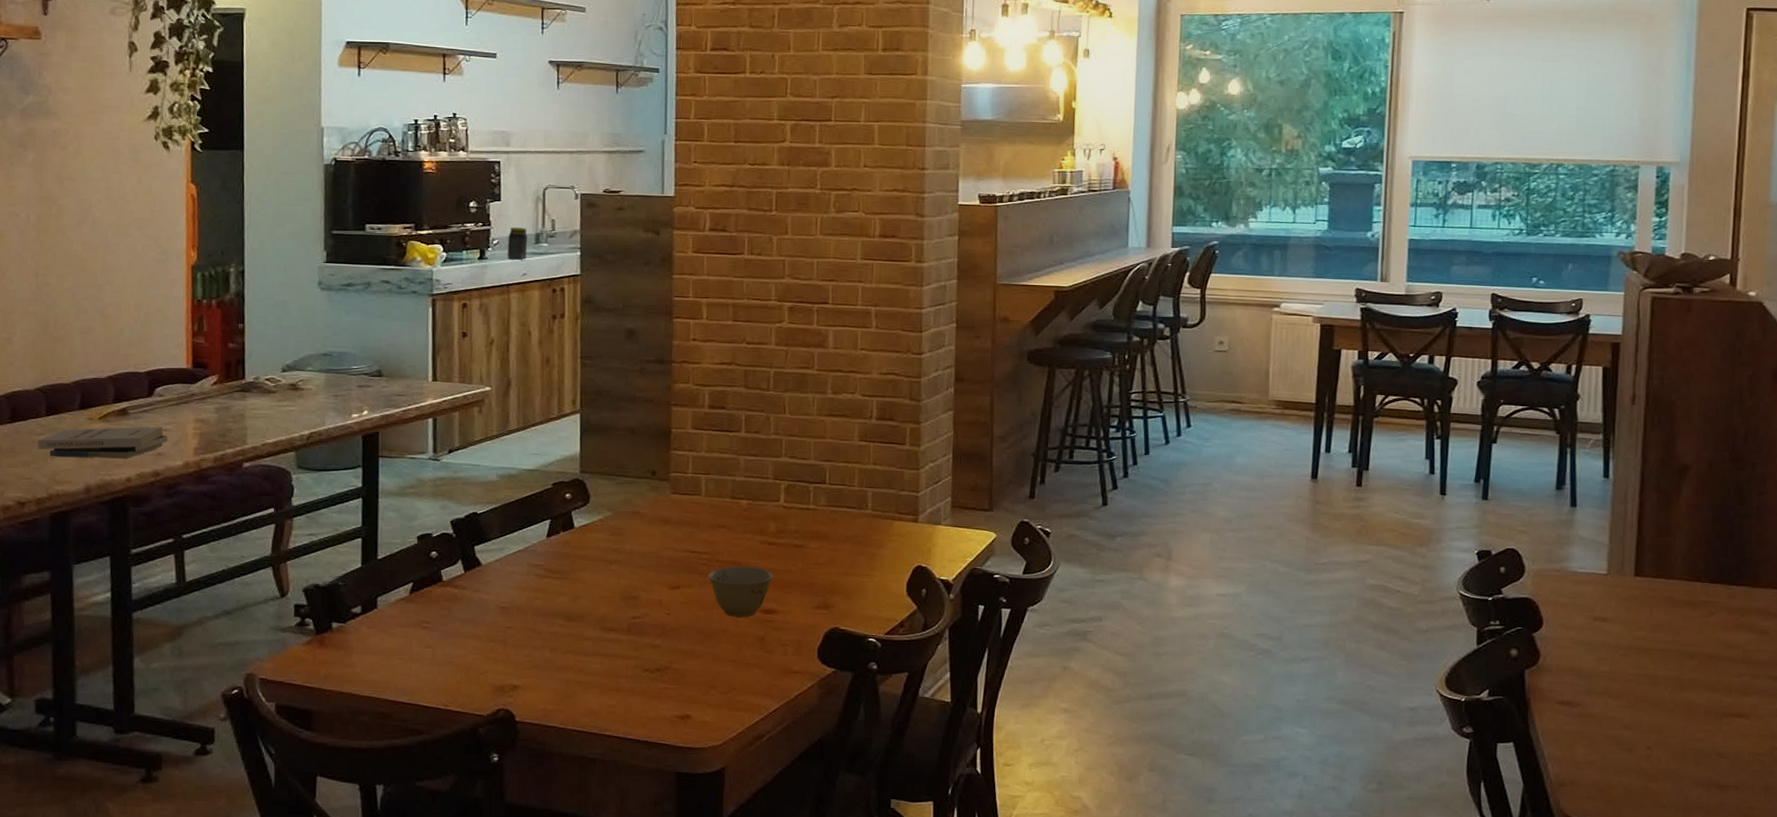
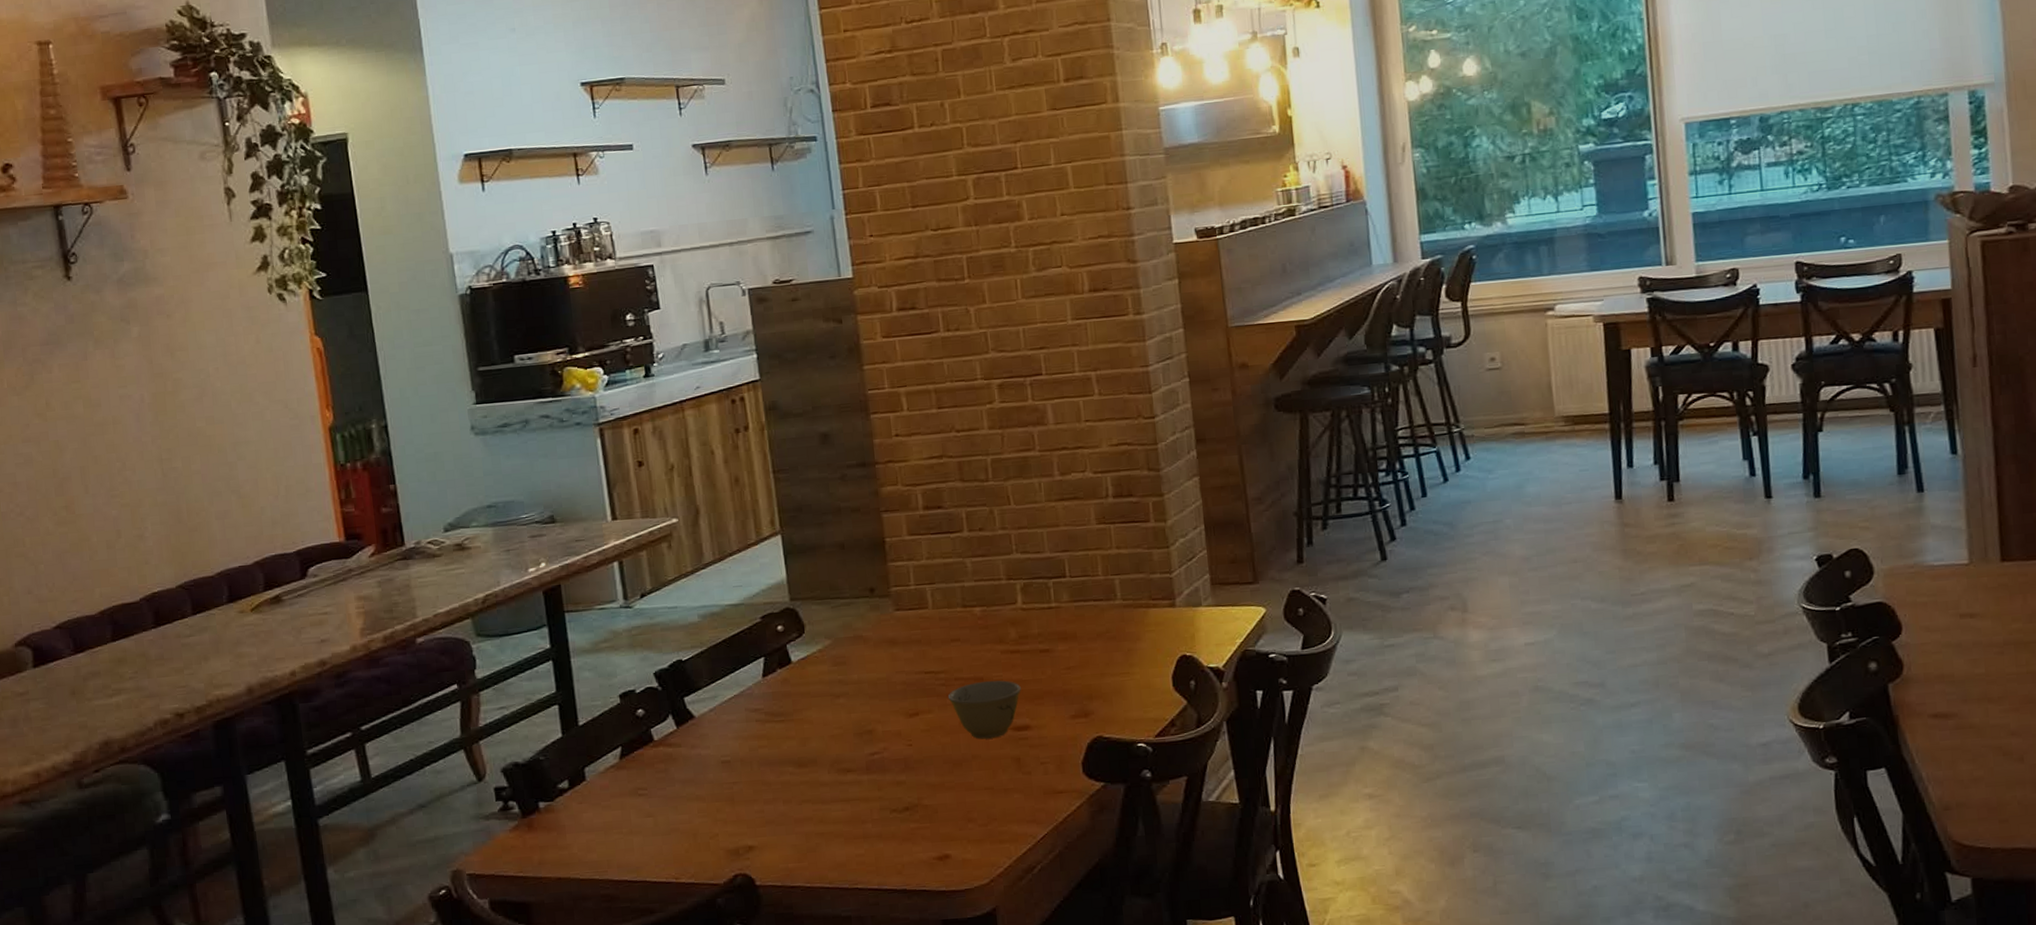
books: present [38,427,168,459] -> none [188,611,330,660]
jar: present [507,227,528,261] -> none [673,335,697,374]

